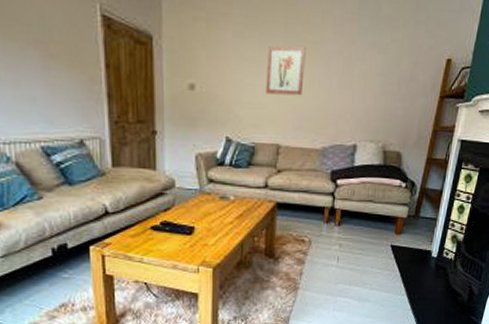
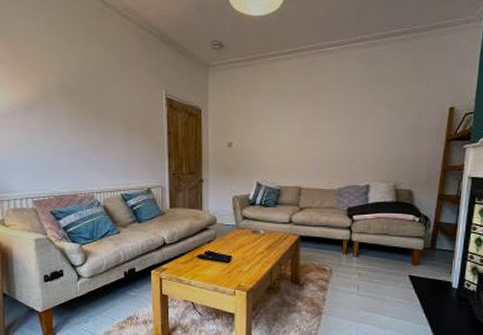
wall art: present [266,46,306,96] -> none [288,107,321,147]

